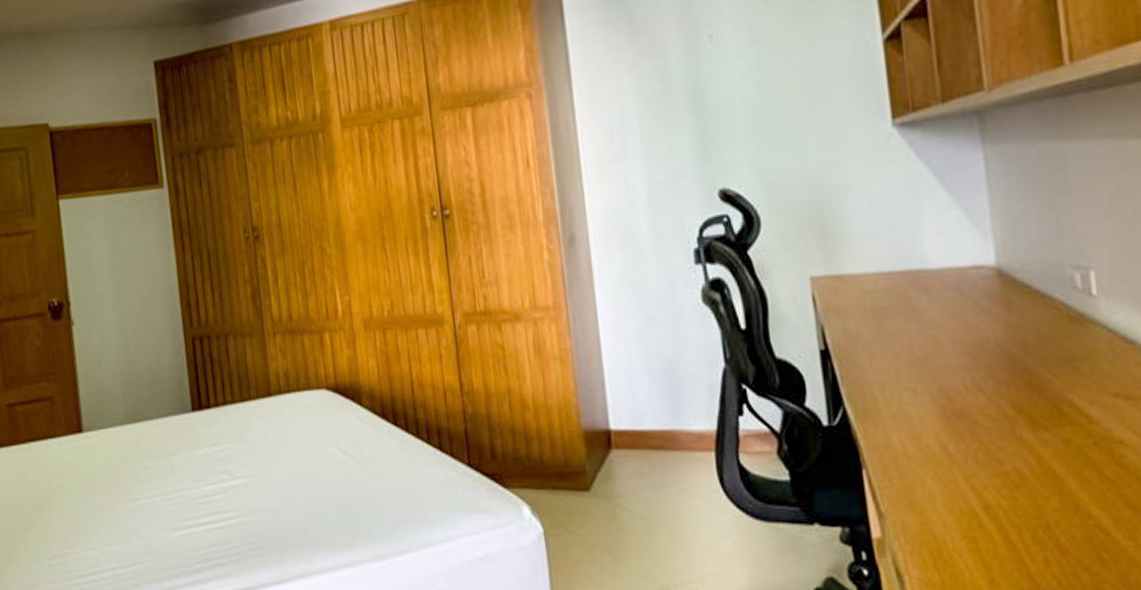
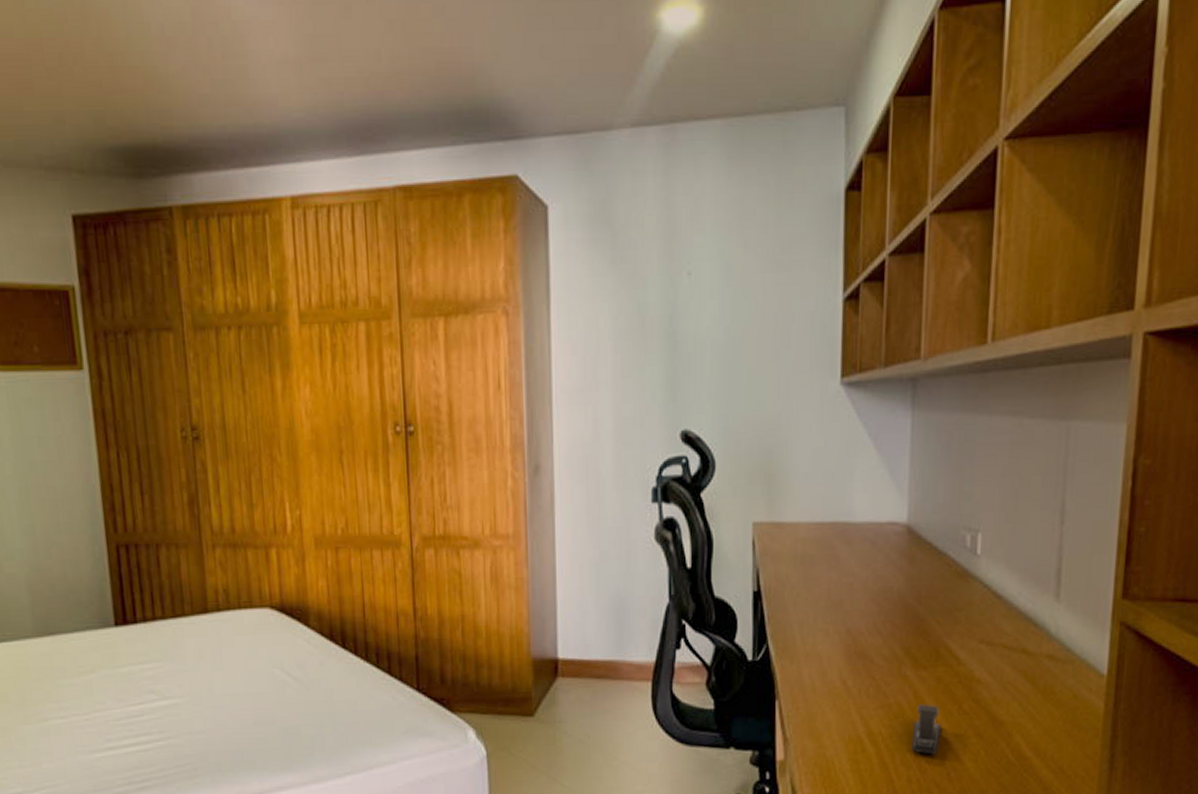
stapler: none [1040,470,1081,531] -> present [911,704,942,755]

